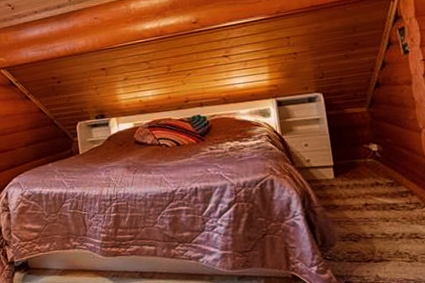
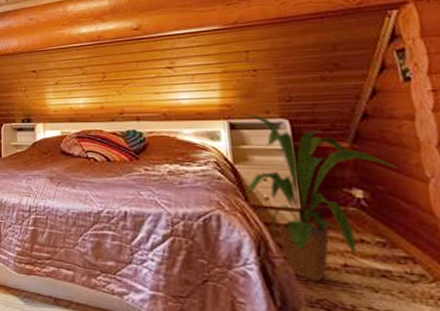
house plant: none [285,91,400,221] -> present [241,113,398,283]

